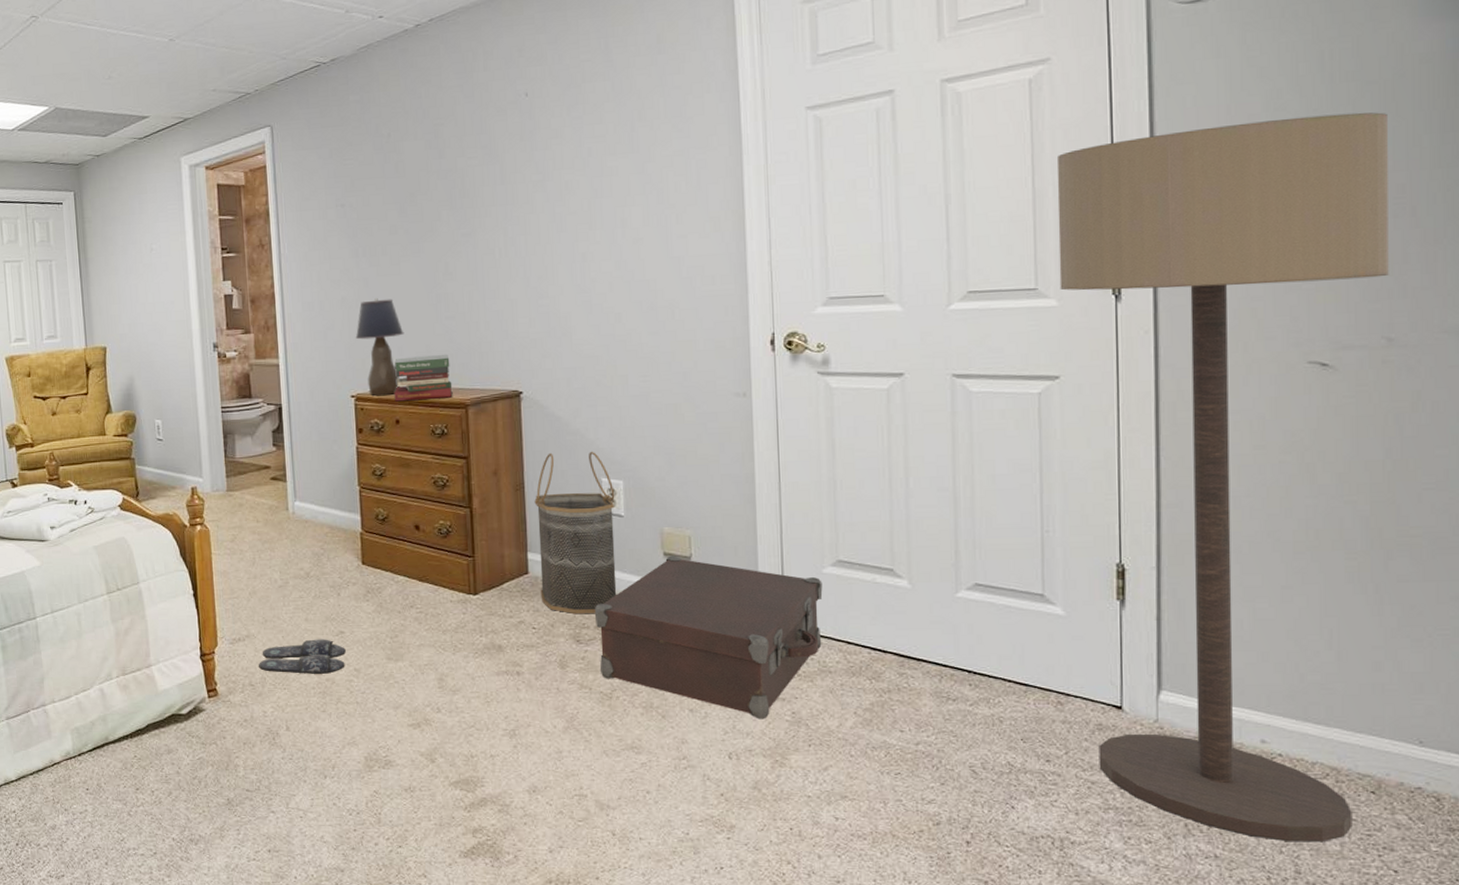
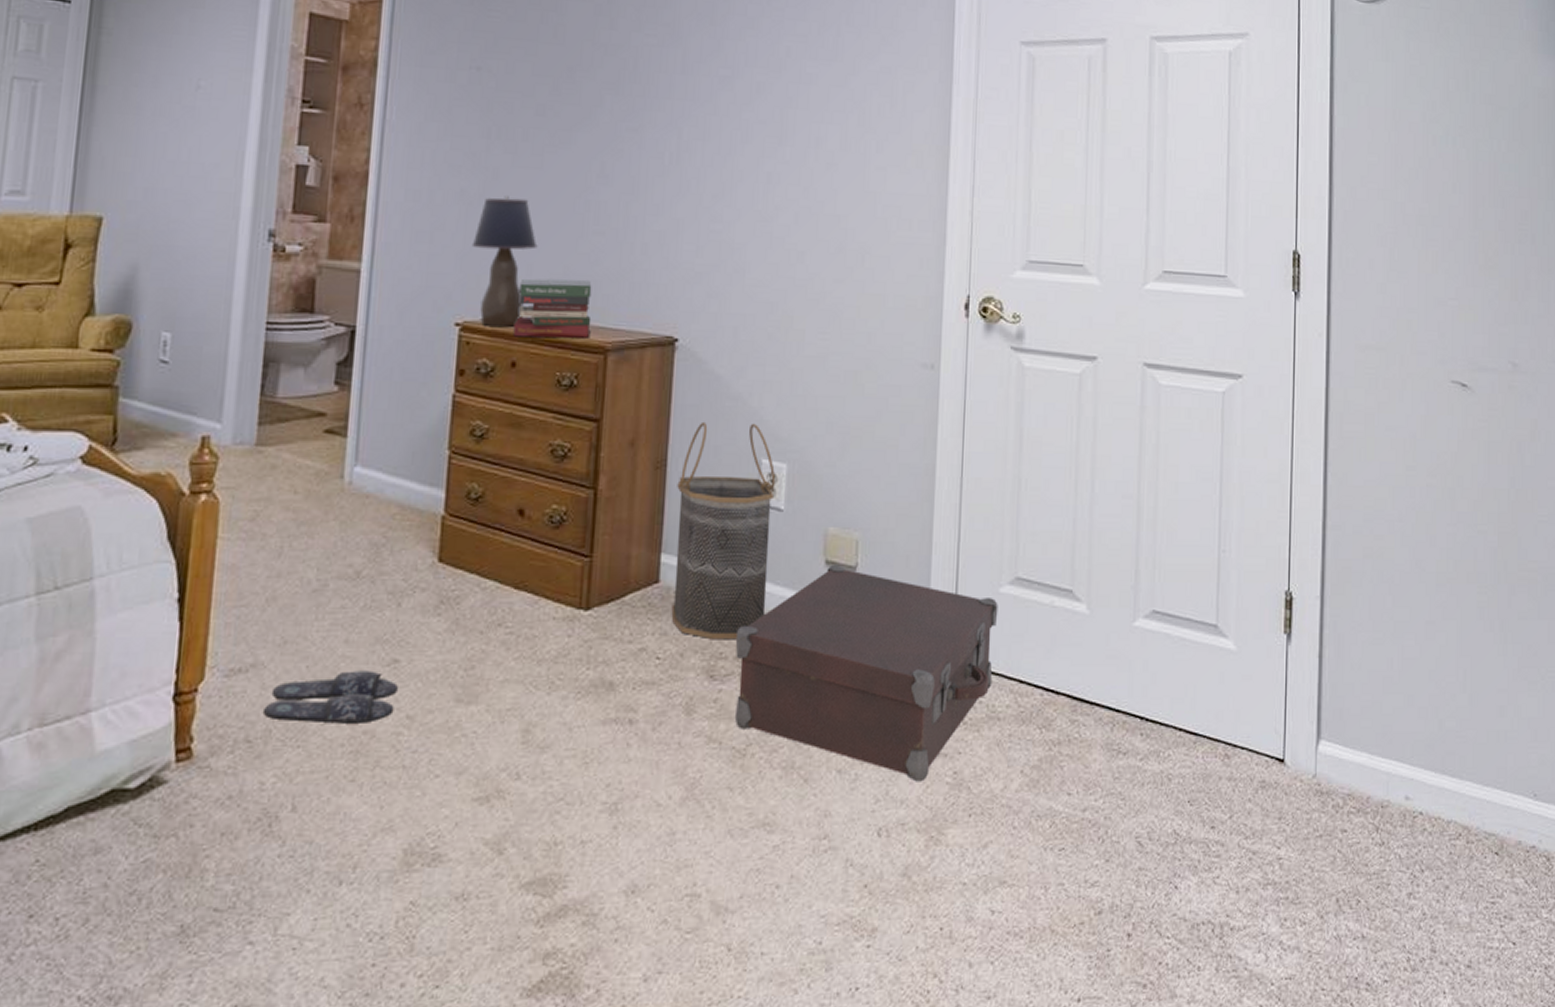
floor lamp: present [1056,112,1389,843] -> none [1247,129,1515,915]

